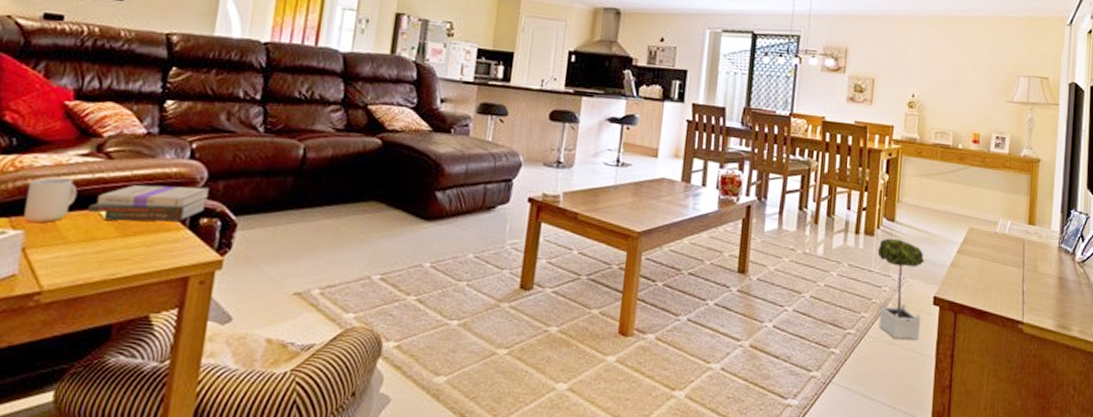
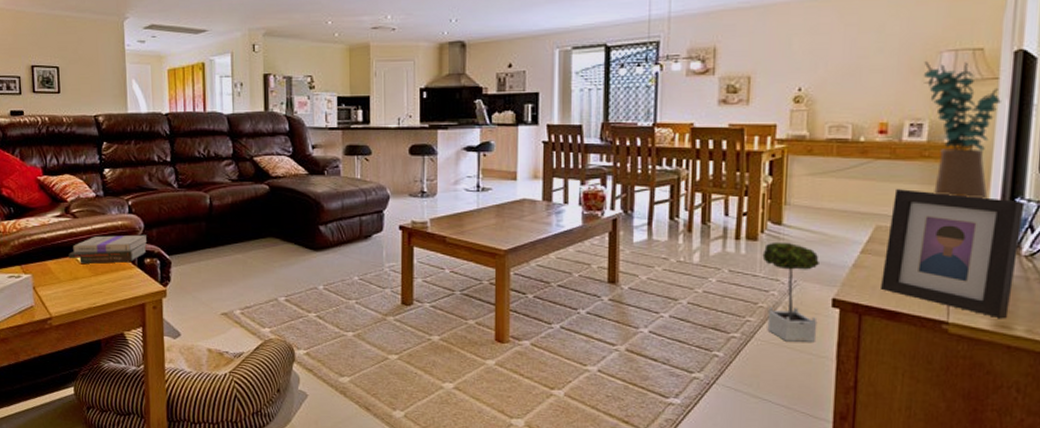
cup: present [24,177,78,223] -> none [28,235,60,269]
picture frame: none [972,195,1078,319] -> present [881,189,1025,318]
vase: none [1006,83,1060,209] -> present [923,61,1001,199]

